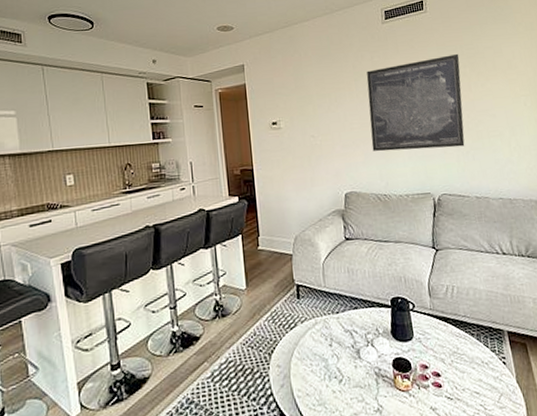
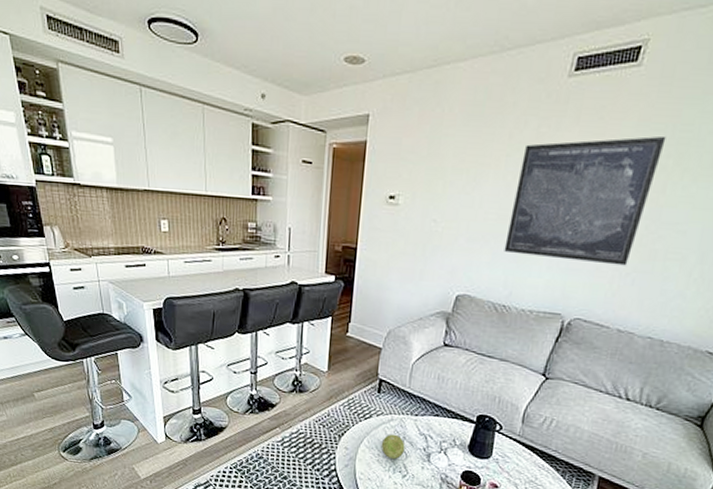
decorative ball: none [311,337,335,365] -> present [380,434,406,459]

